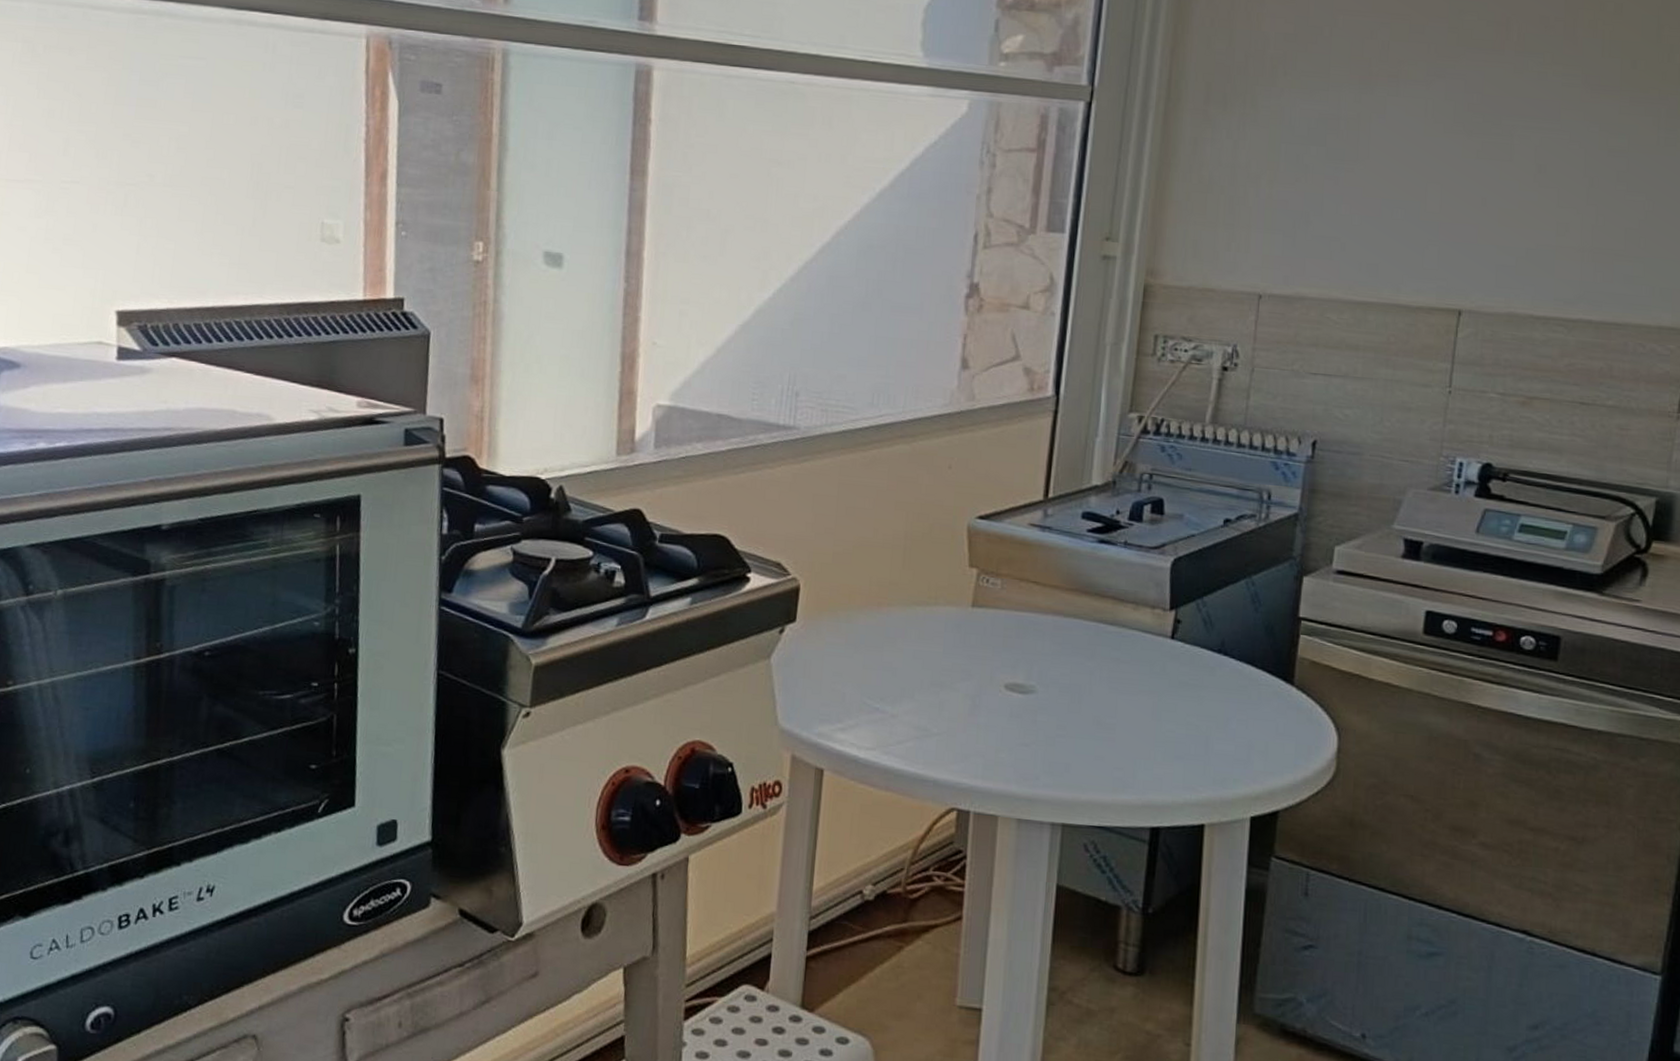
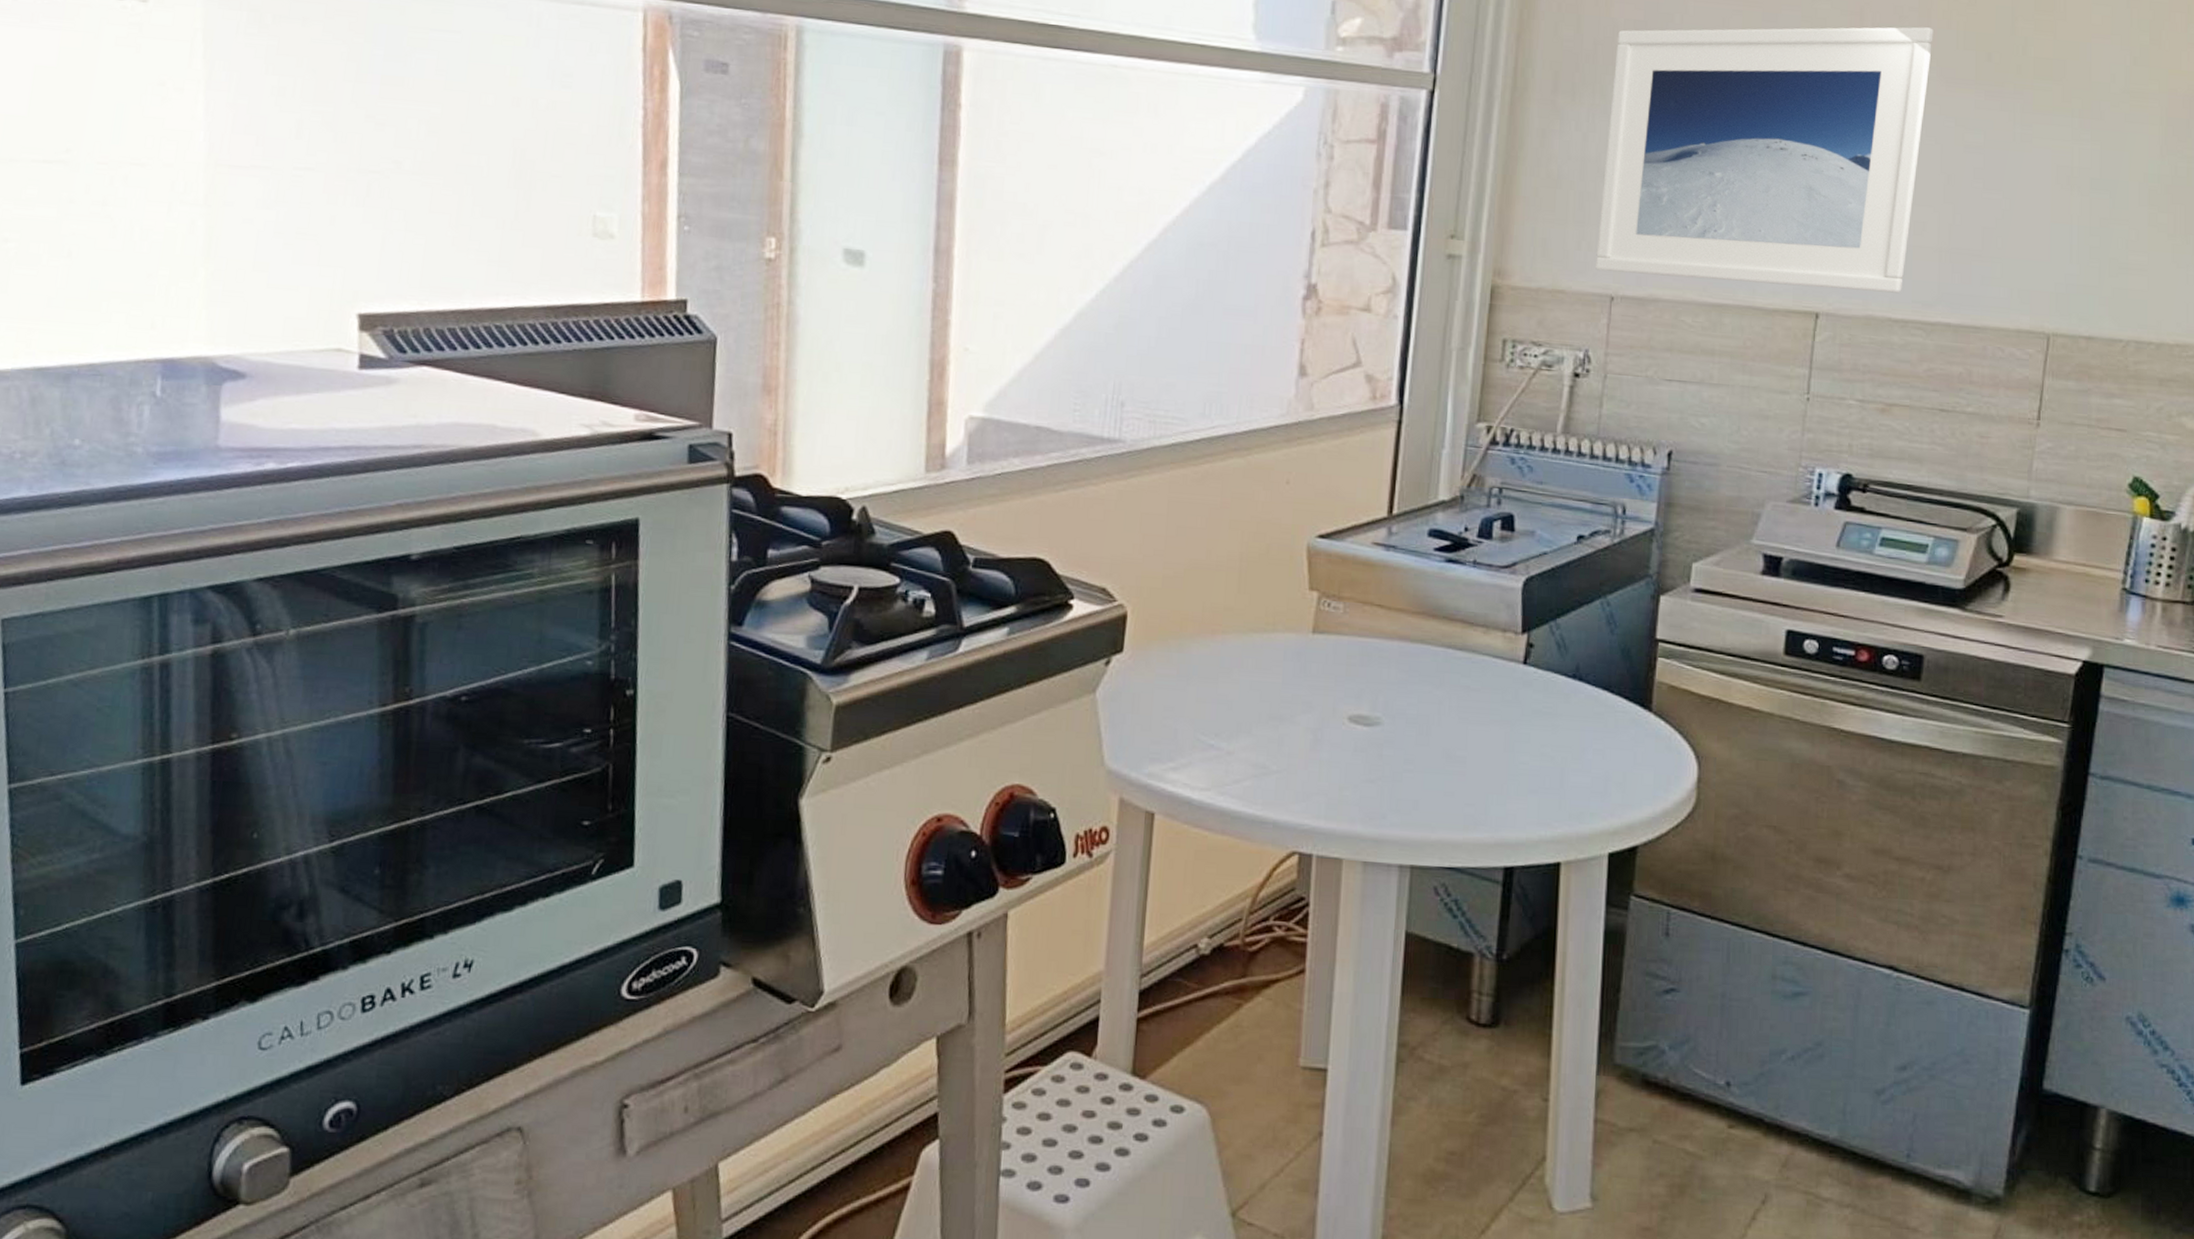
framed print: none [1244,36,1579,292] -> present [1595,27,1934,293]

